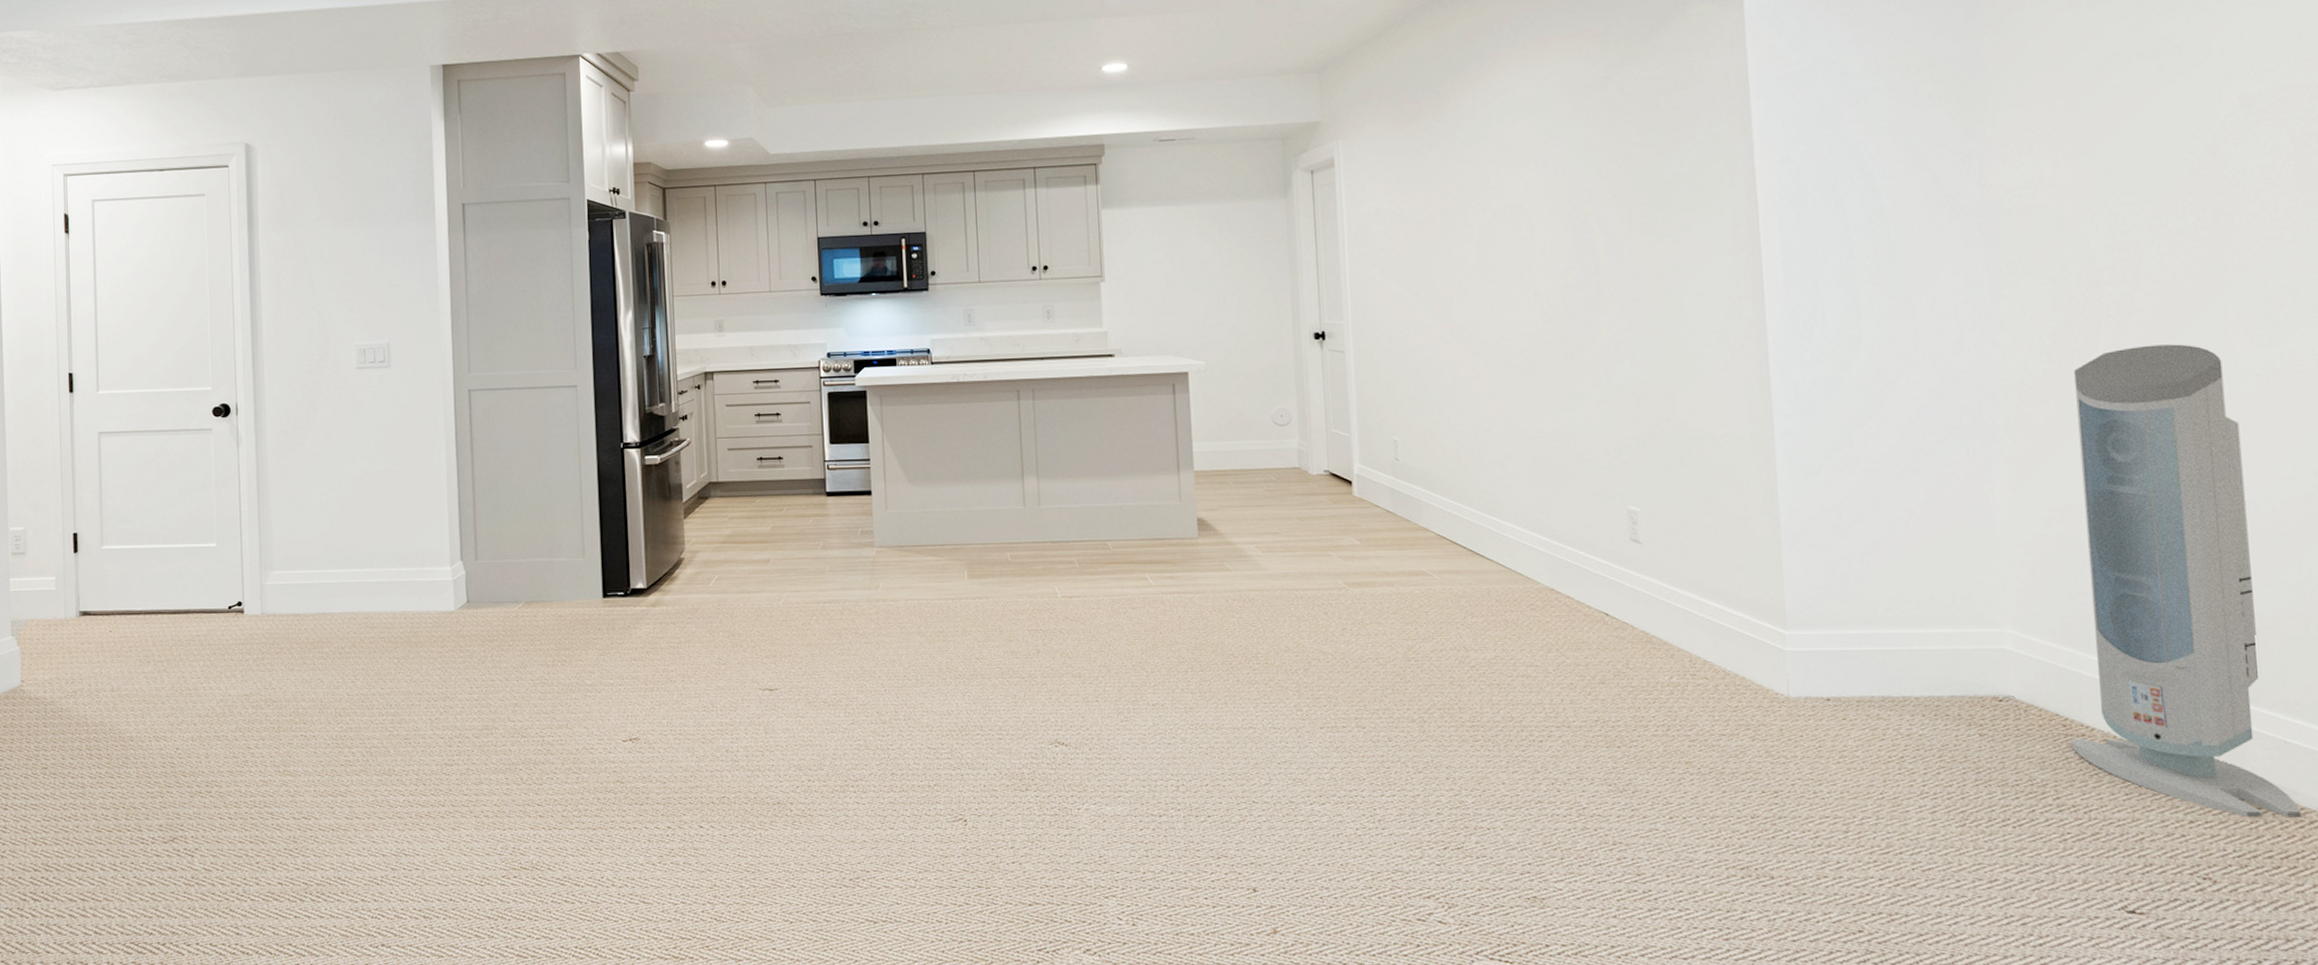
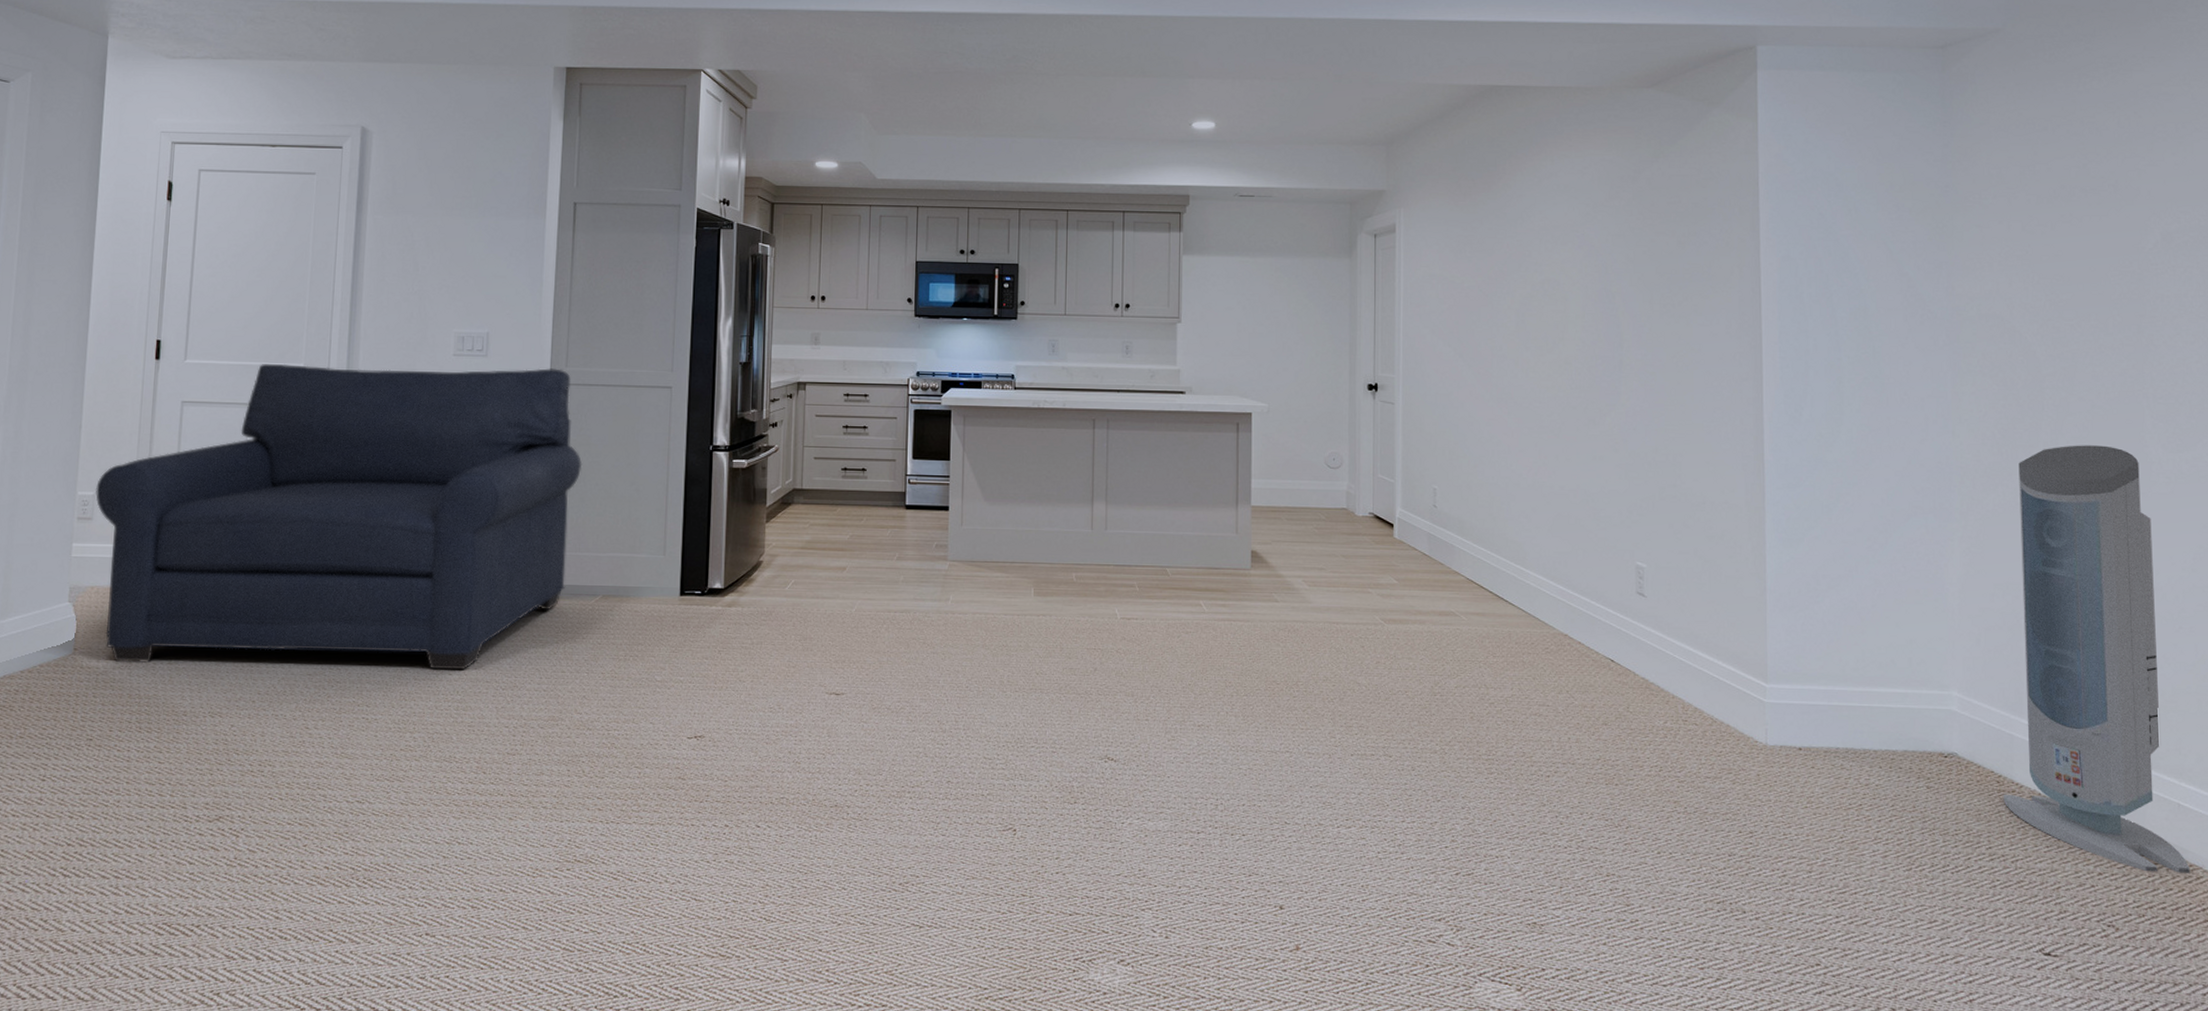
sofa: none [26,375,494,692] -> present [96,364,583,670]

